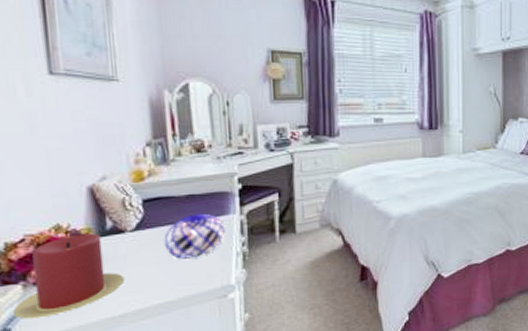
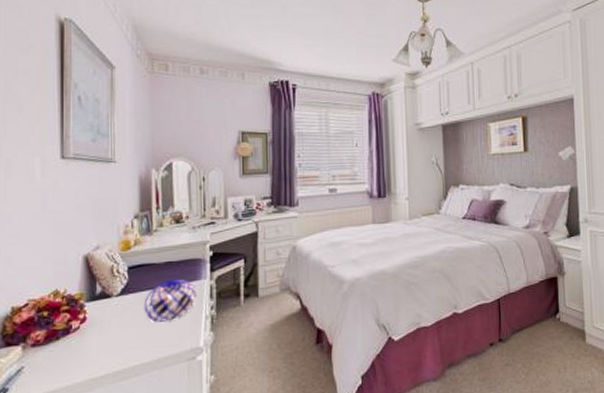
candle: present [12,234,125,319] -> none [11,298,109,379]

